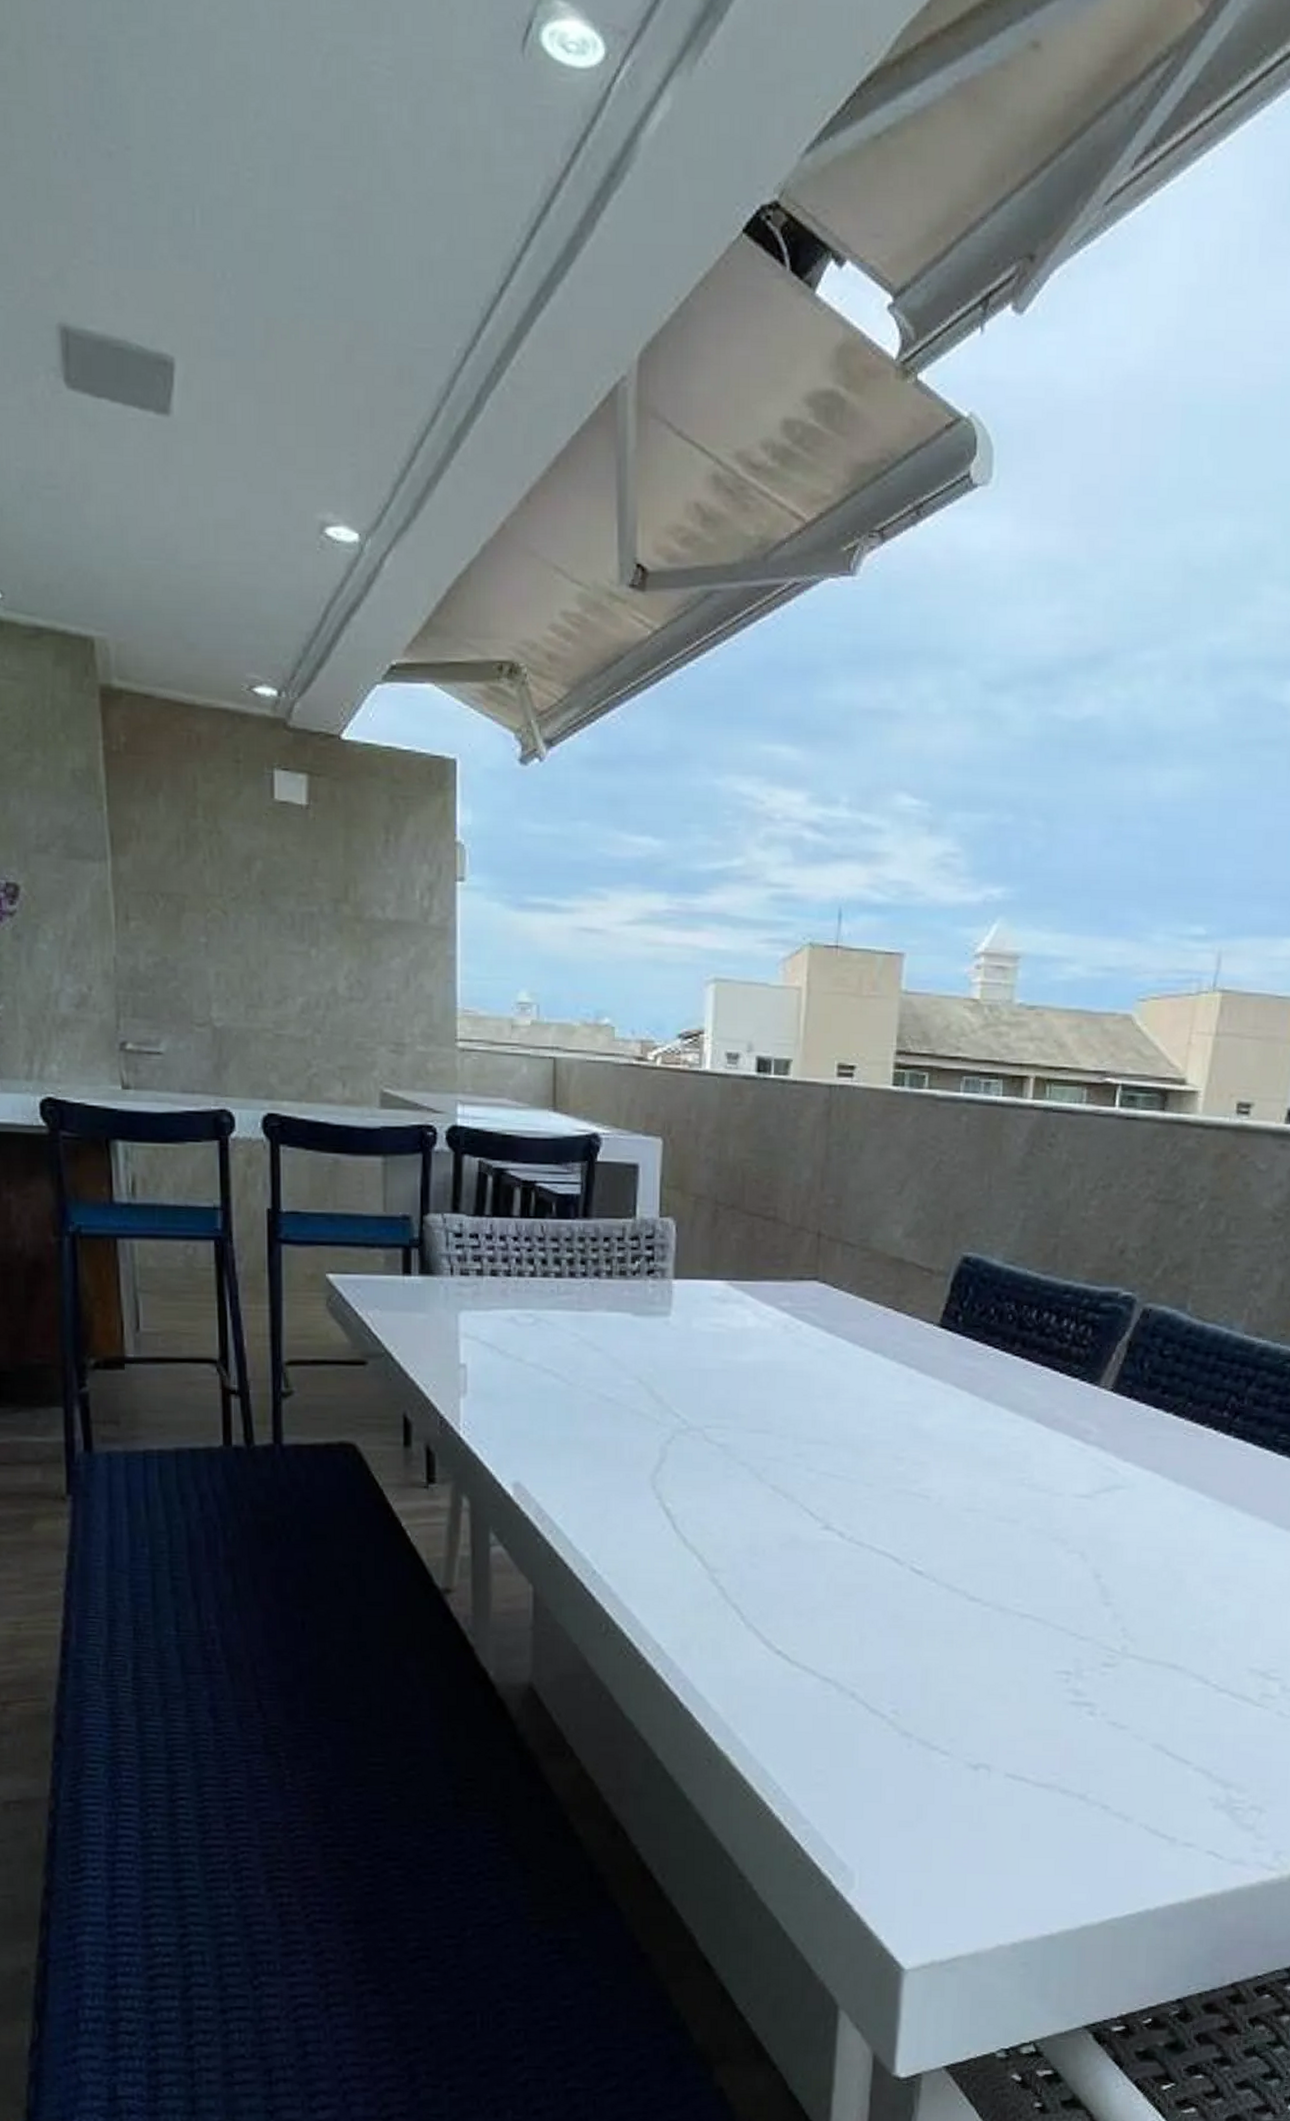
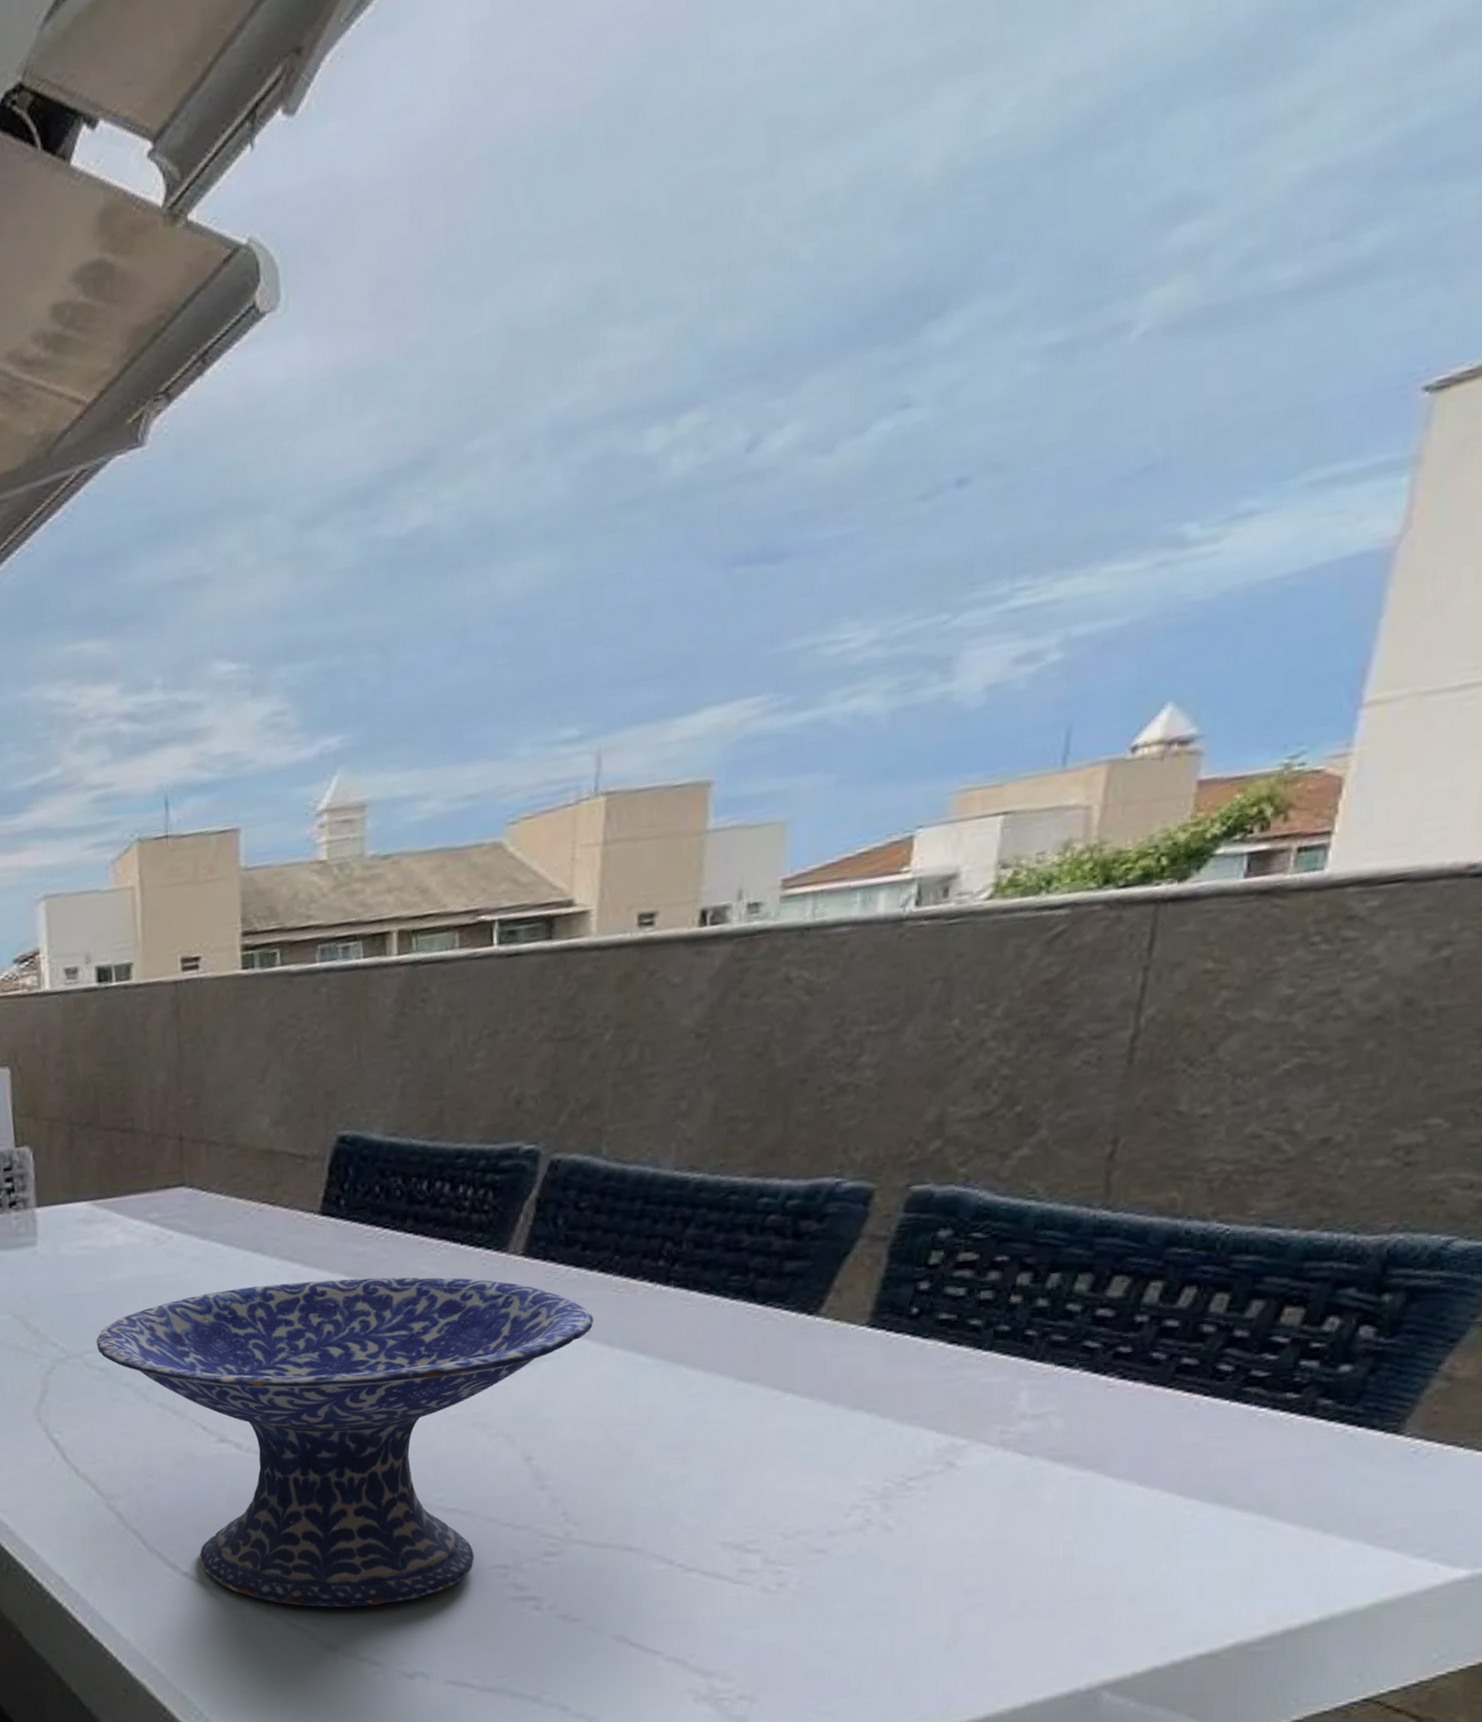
decorative bowl: none [718,1385,1166,1698] -> present [96,1277,594,1608]

